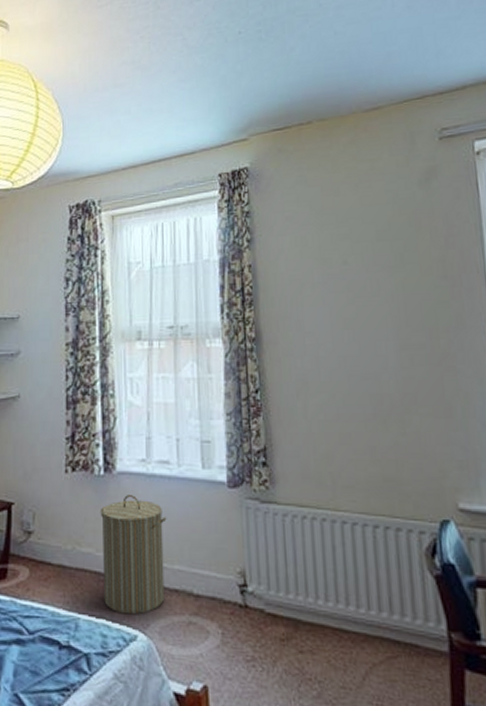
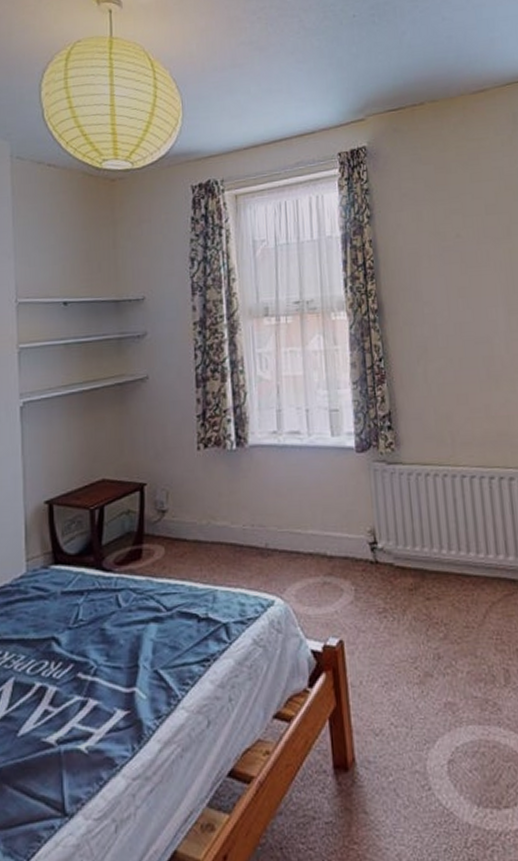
laundry hamper: present [100,495,167,615] -> none [233,467,300,582]

